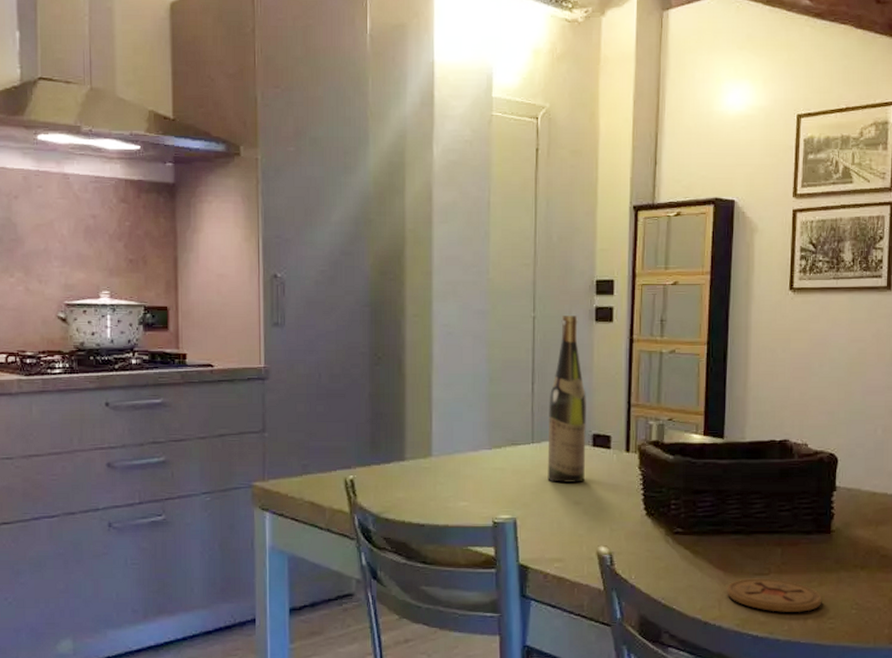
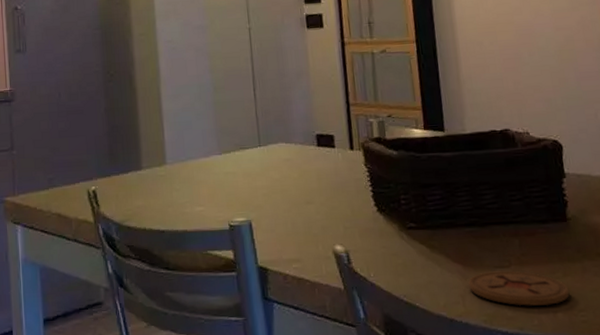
wine bottle: present [547,316,587,484] -> none [271,24,313,184]

